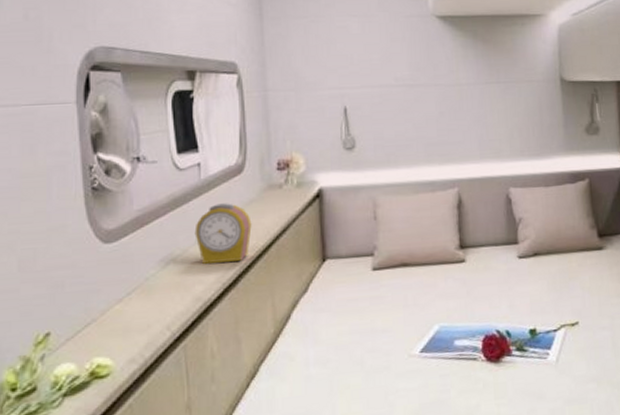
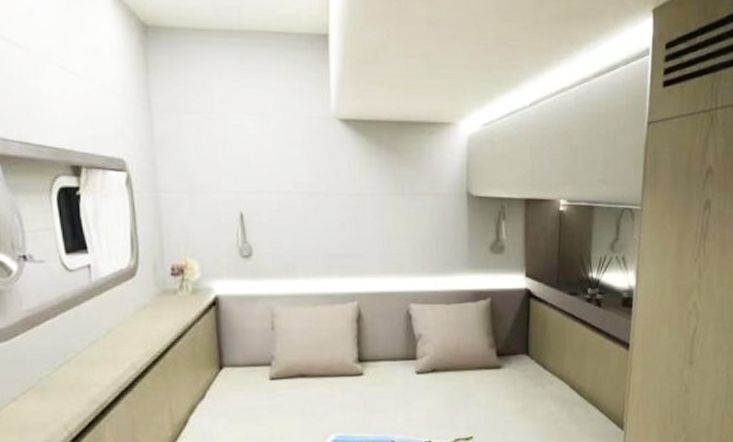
alarm clock: present [194,203,252,264] -> none [87,307,147,367]

